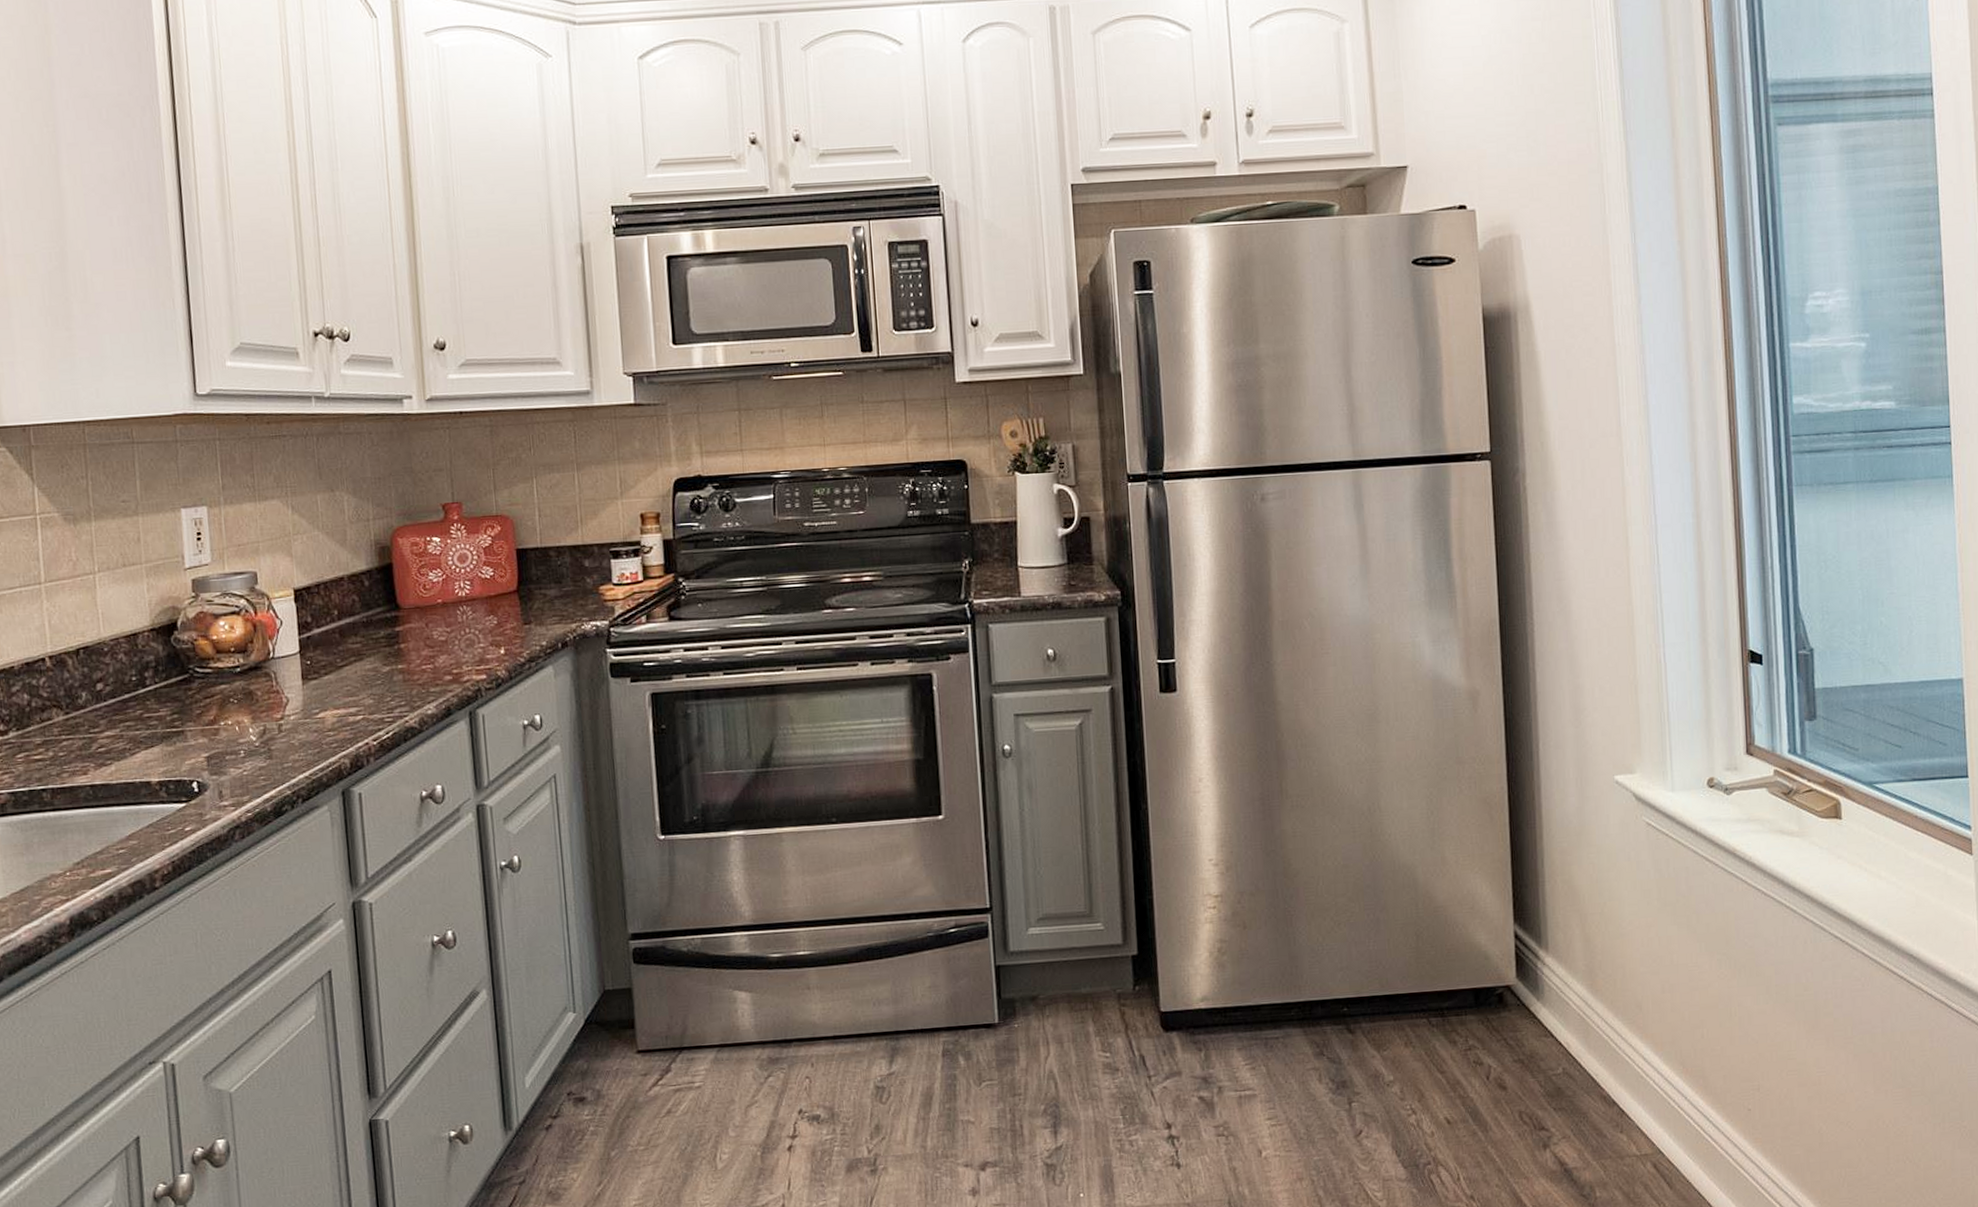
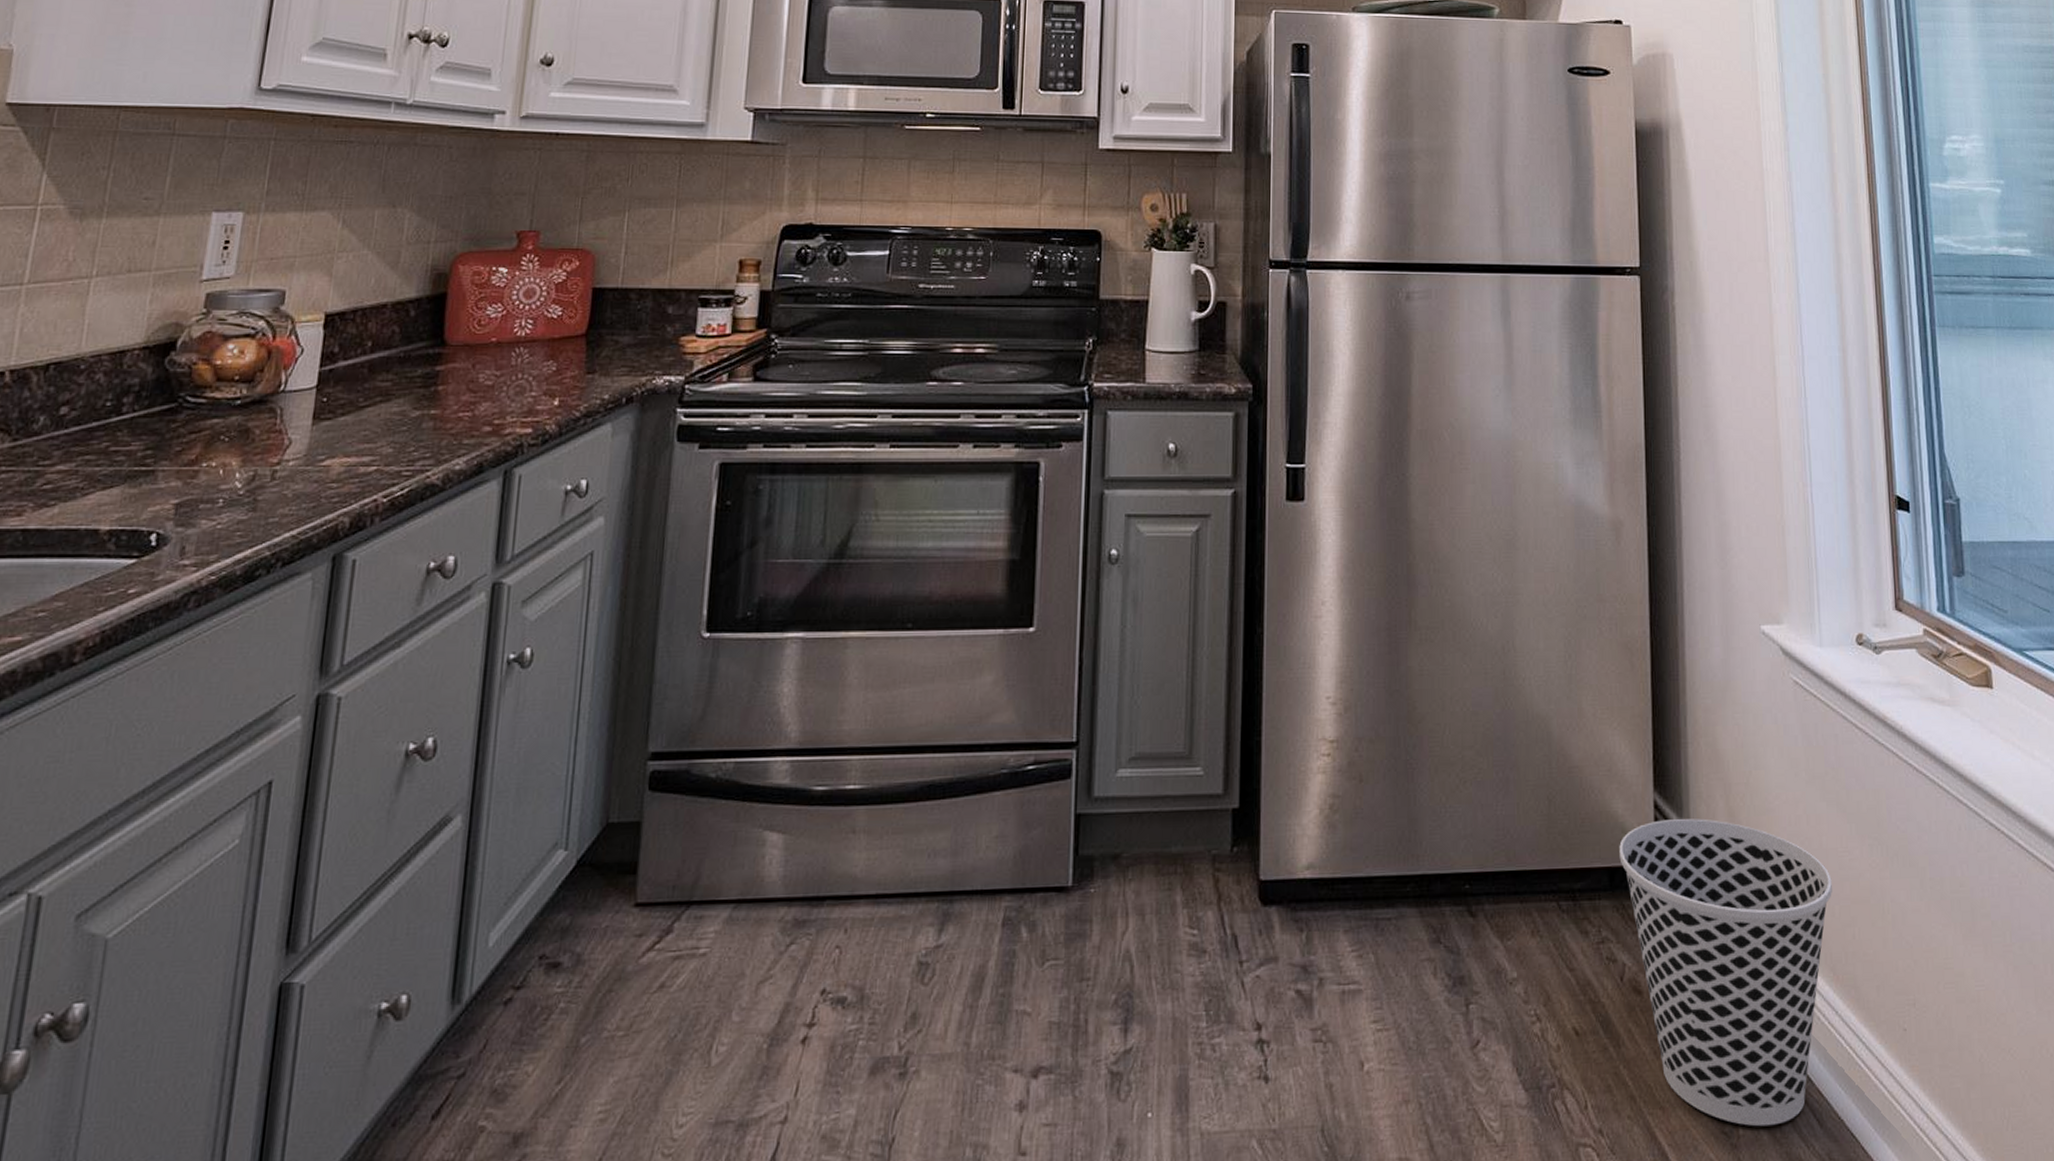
wastebasket: none [1483,944,1682,1190] -> present [1619,818,1832,1127]

